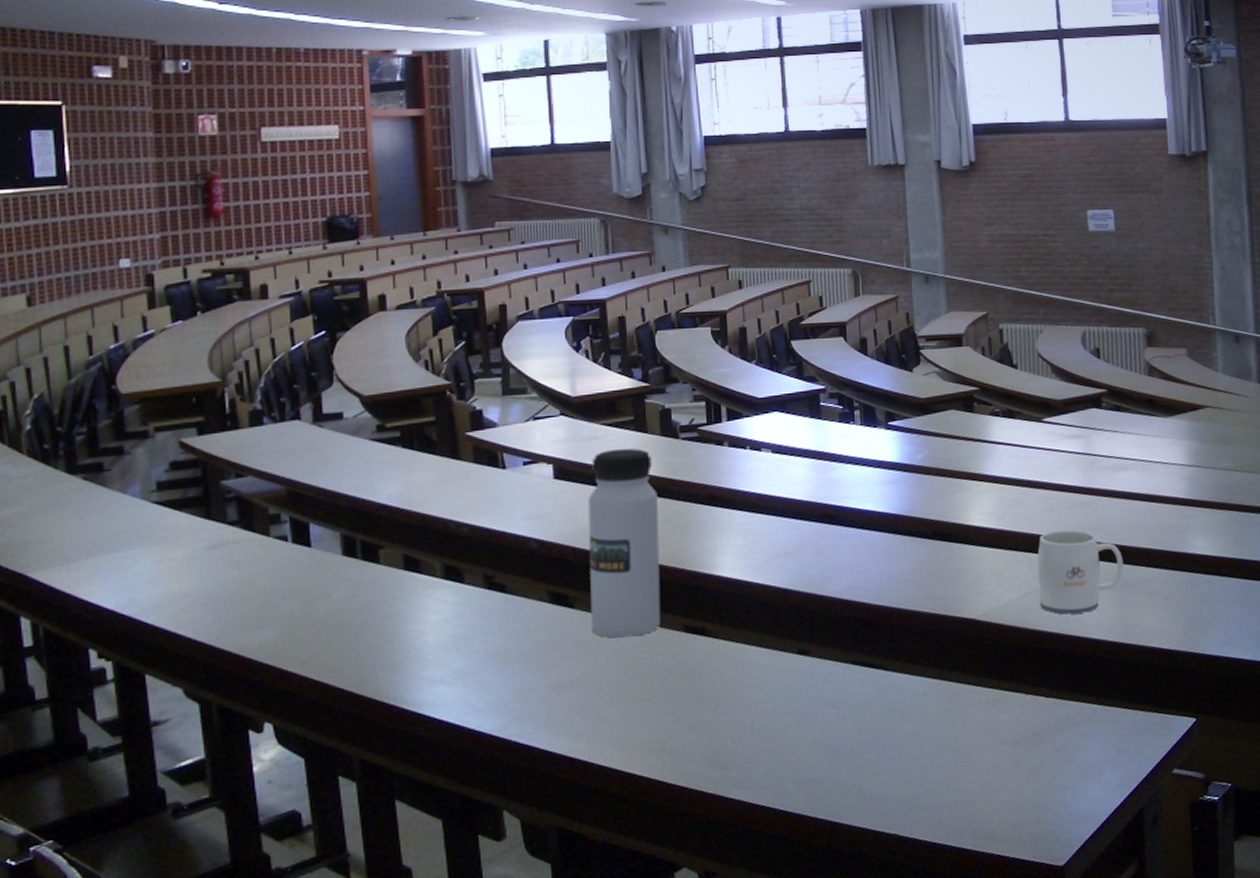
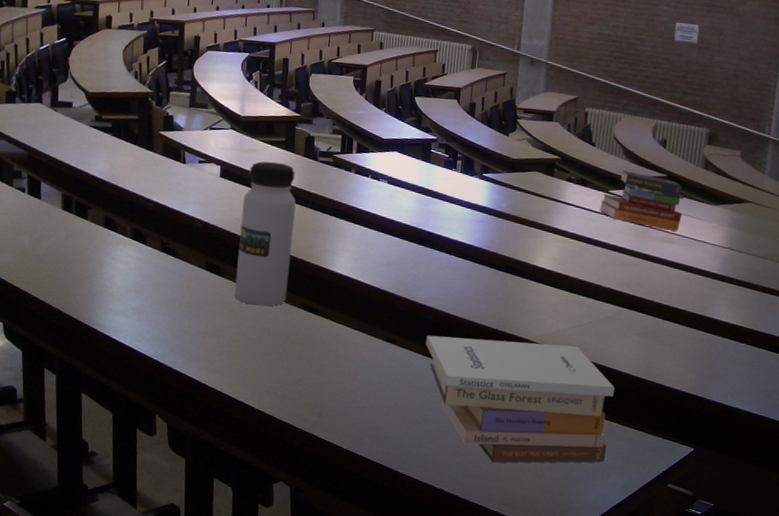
books: none [848,617,1093,786] -> present [426,335,615,463]
books: none [1035,392,1133,456] -> present [599,170,684,231]
mug: present [1036,529,1124,614] -> none [582,281,657,350]

